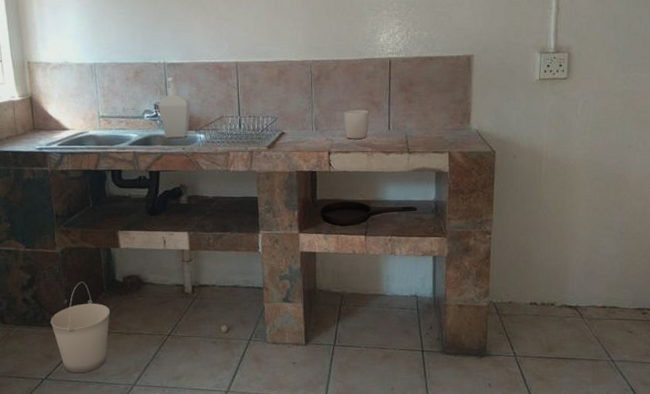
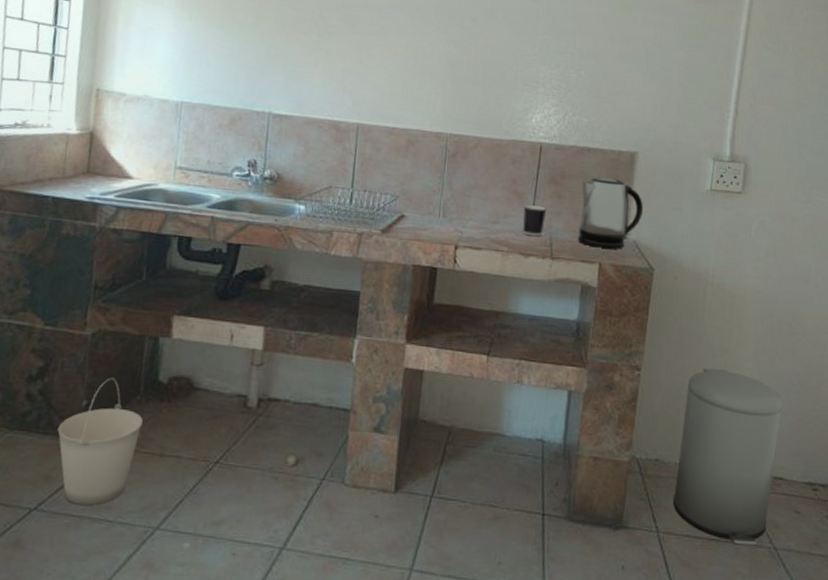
soap bottle: present [158,76,191,138] -> none [252,130,295,207]
frying pan: present [319,201,418,226] -> none [435,308,555,341]
mug: present [344,109,369,139] -> none [478,197,510,235]
mug: none [381,111,401,137] -> present [523,205,547,237]
kettle: none [428,79,483,140] -> present [577,176,644,249]
pedal bin: none [526,226,614,361] -> present [673,367,783,546]

